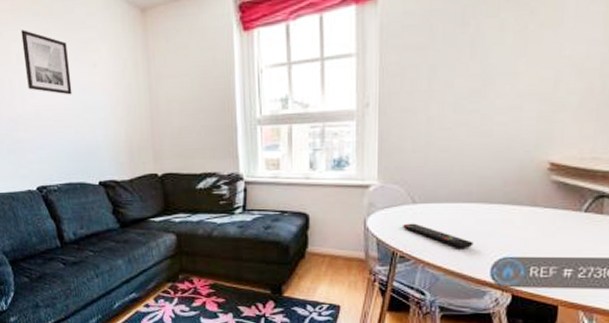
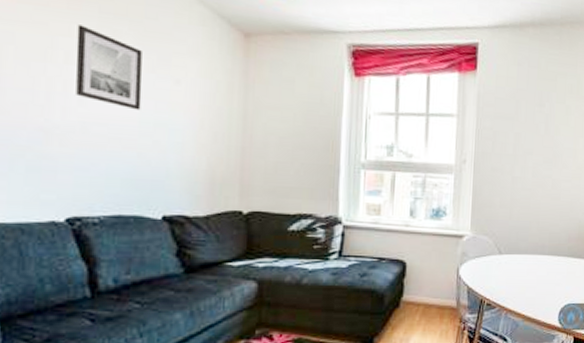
remote control: present [403,223,474,248] -> none [490,272,546,296]

